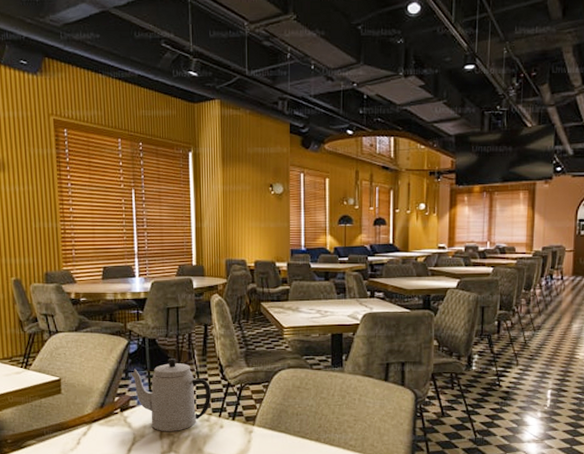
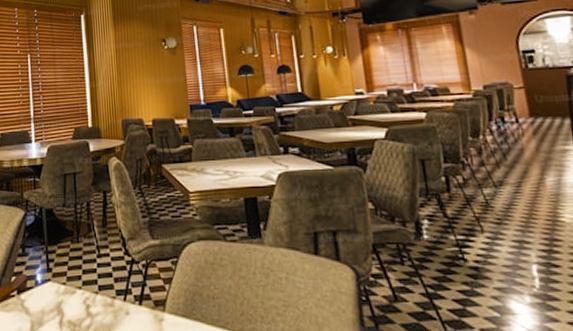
teapot: present [130,359,212,431] -> none [27,231,115,319]

